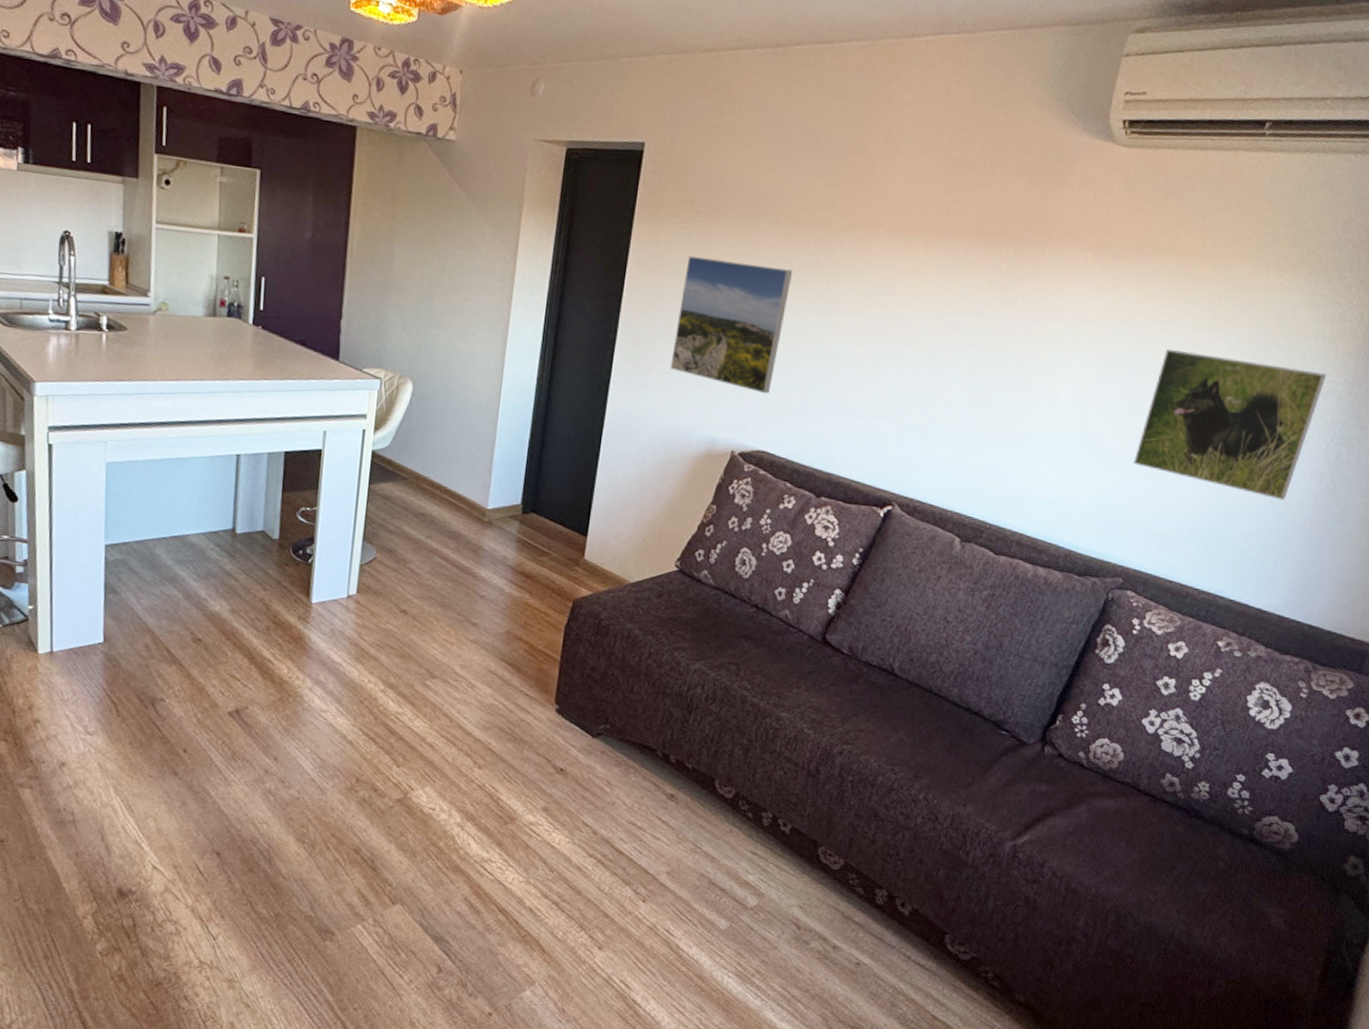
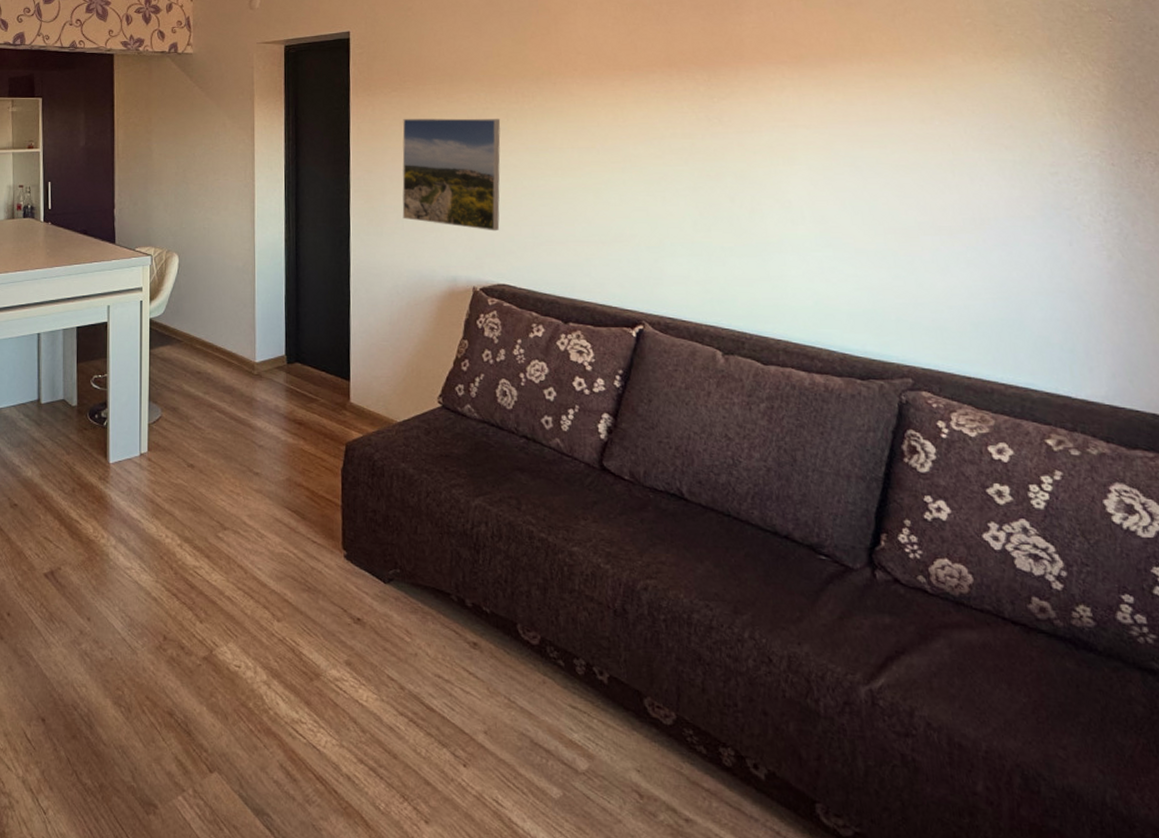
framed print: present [1134,349,1326,500] -> none [888,143,1079,281]

